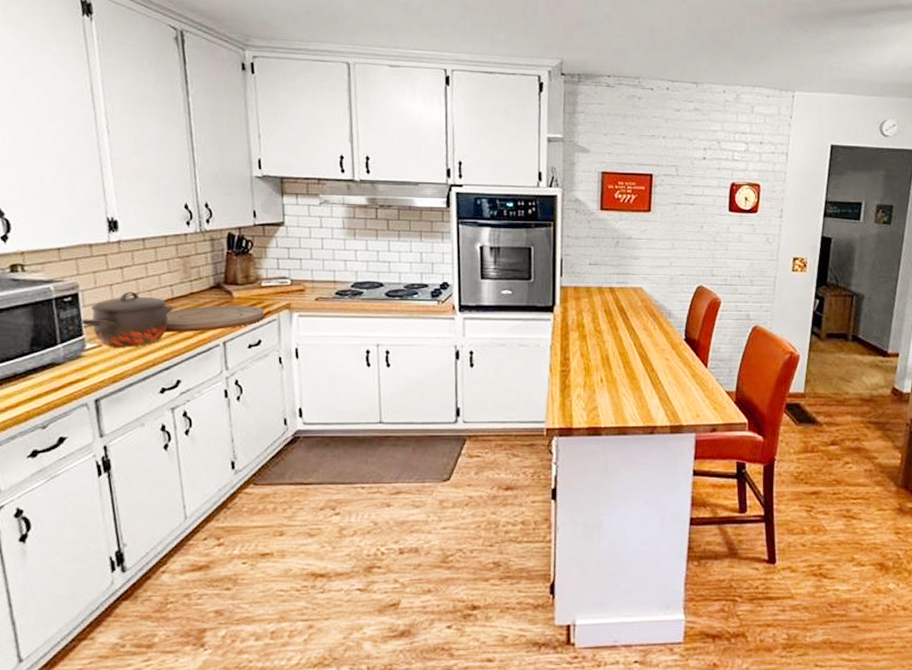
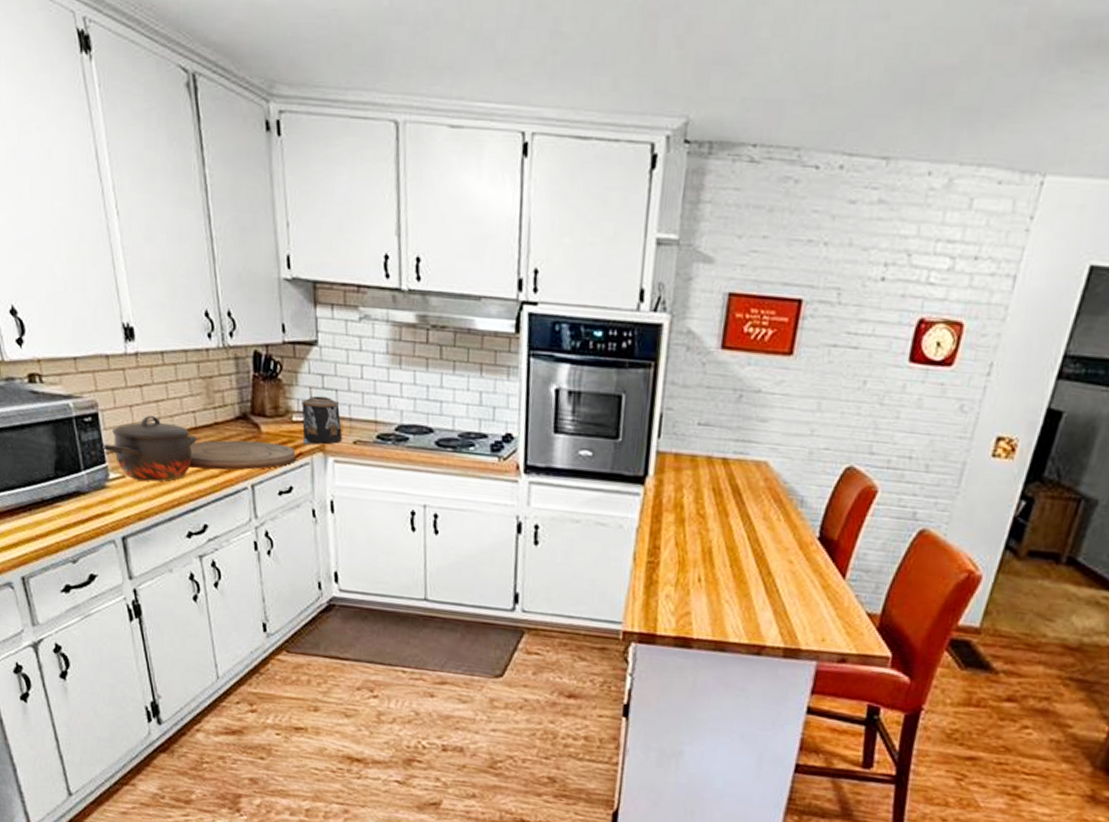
canister: none [270,265,305,305] -> present [301,395,342,446]

